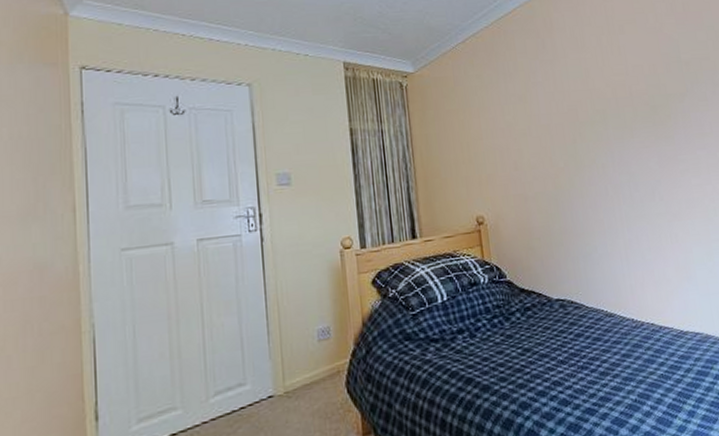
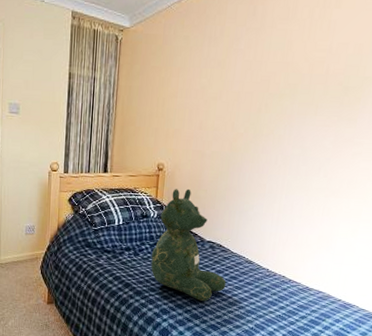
teddy bear: none [491,240,591,380] -> present [151,188,226,301]

